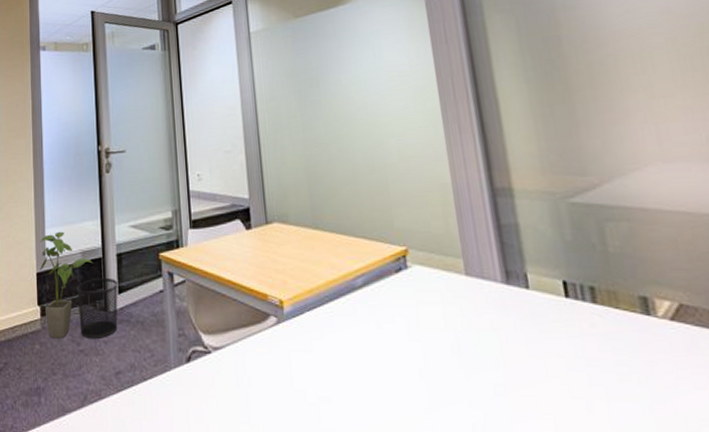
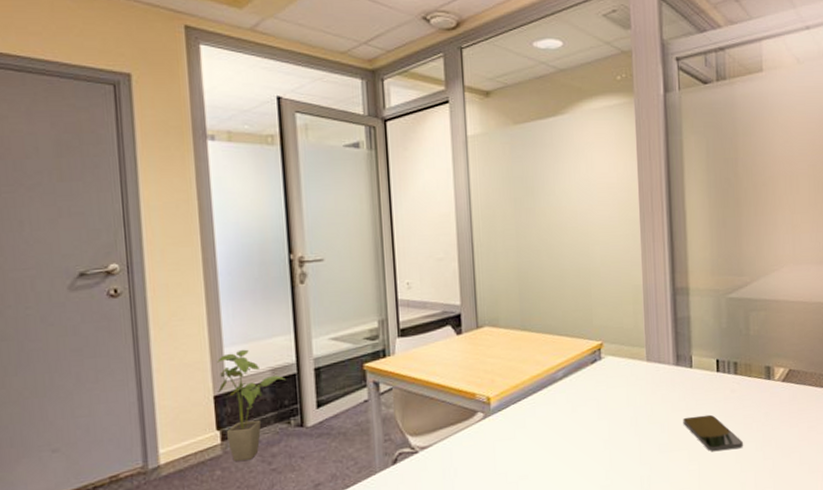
waste bin: present [76,277,118,338] -> none [265,393,317,456]
phone: none [523,353,620,406] -> present [683,414,743,451]

